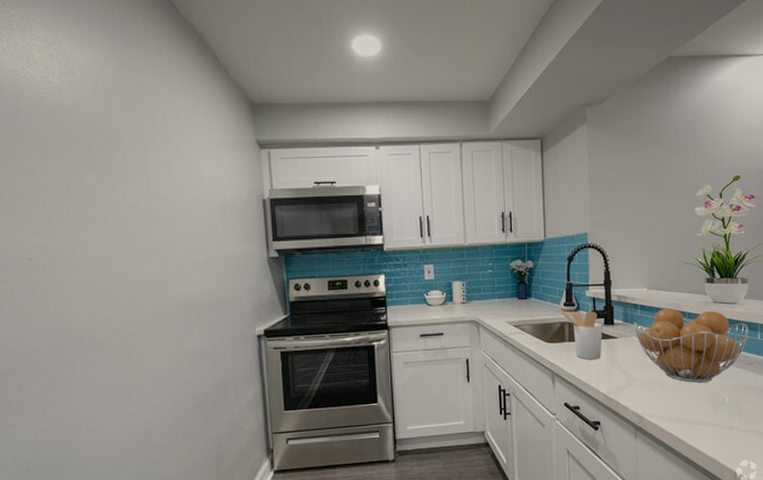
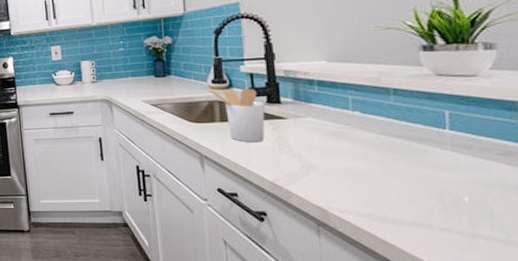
fruit basket: present [633,308,749,383] -> none [308,83,501,175]

